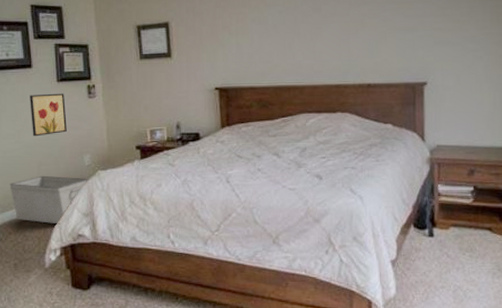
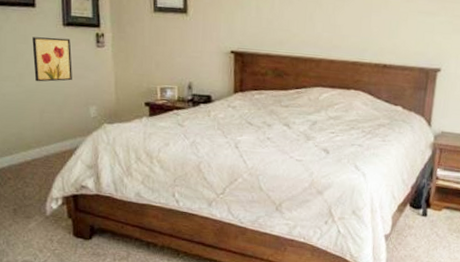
storage bin: present [9,175,89,224] -> none [9,123,95,174]

